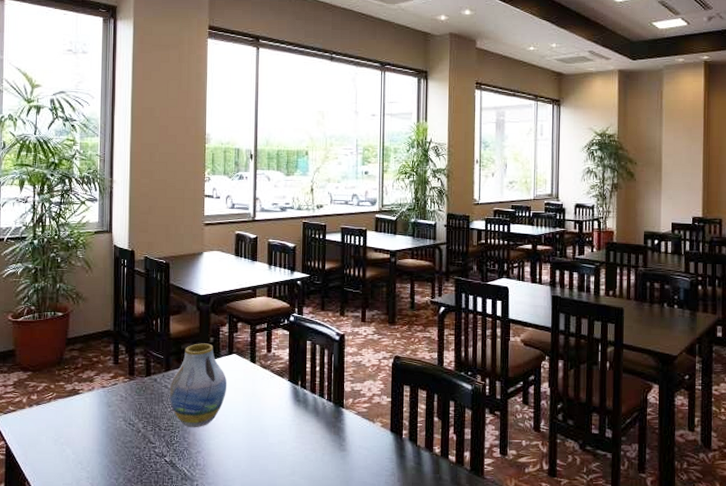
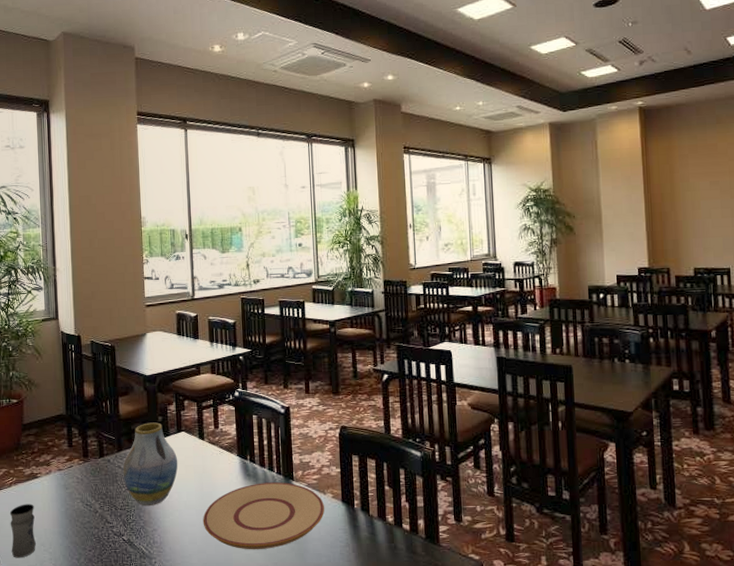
jar: none [46,420,74,476] -> present [9,504,36,558]
plate: none [248,409,372,476] -> present [203,482,324,550]

